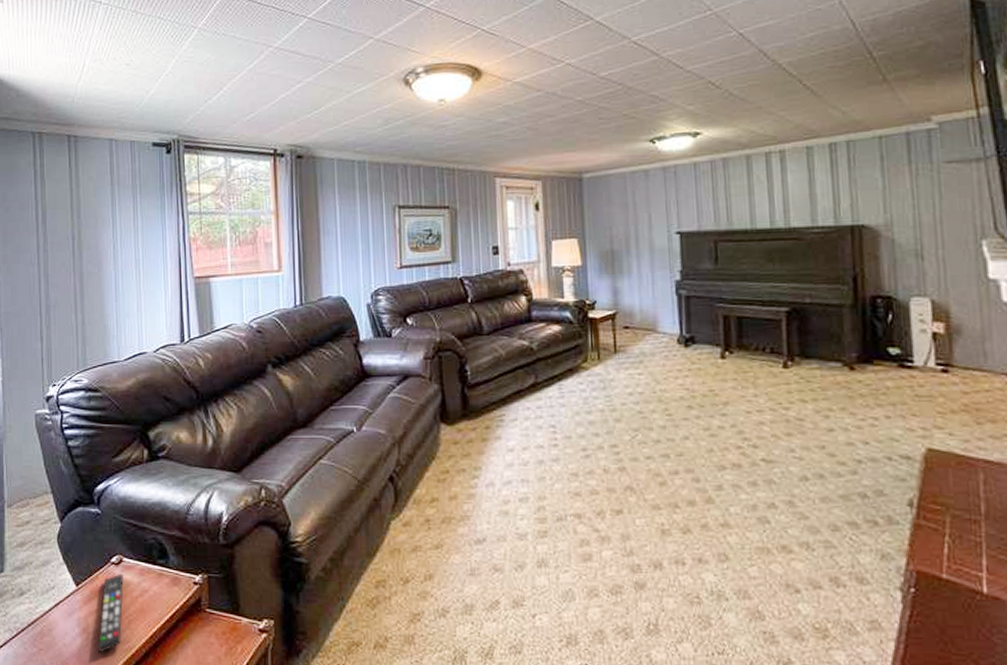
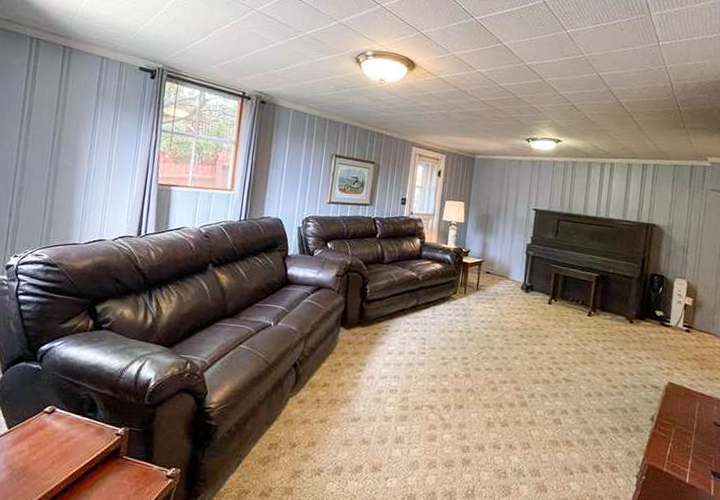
remote control: present [98,573,124,653] -> none [20,421,54,487]

